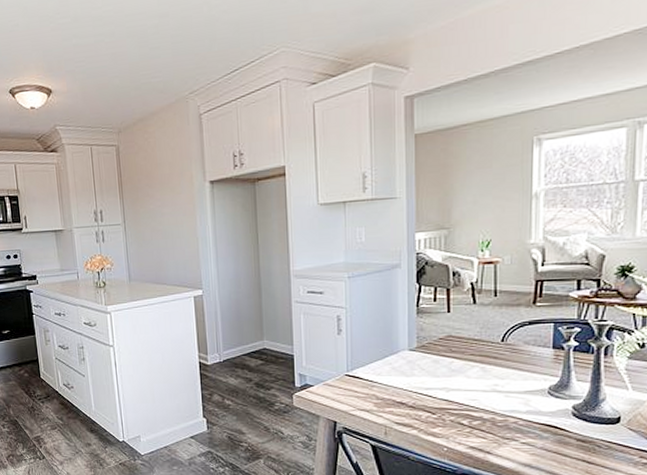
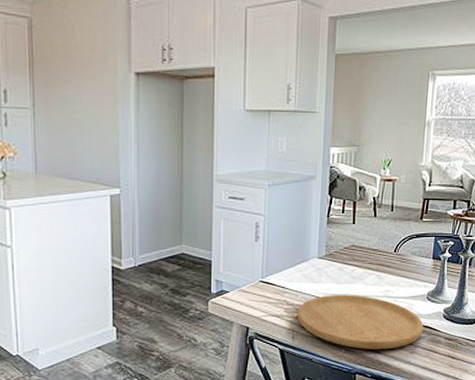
cutting board: none [388,389,546,450] -> present [296,294,424,350]

